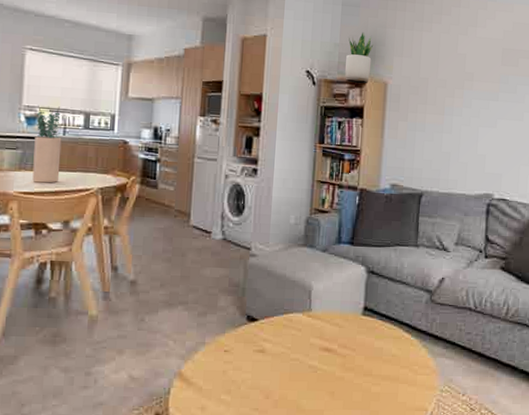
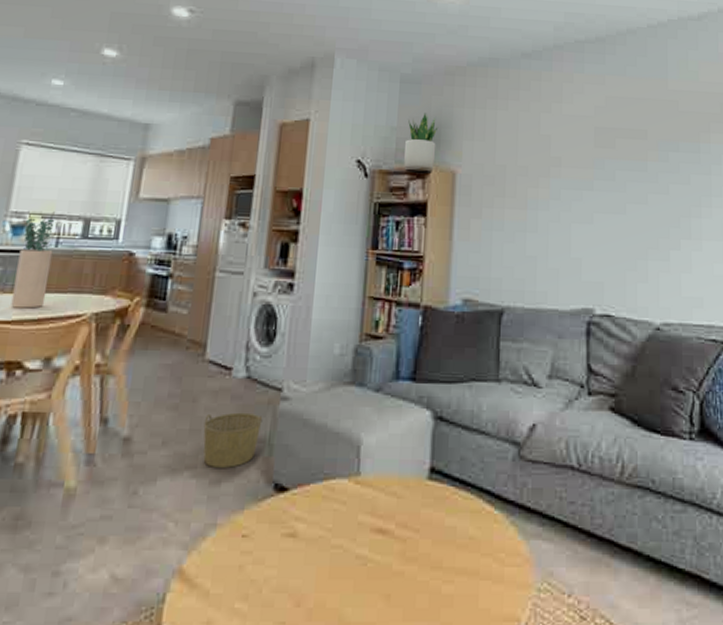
basket: none [191,264,237,305] -> present [203,412,263,469]

